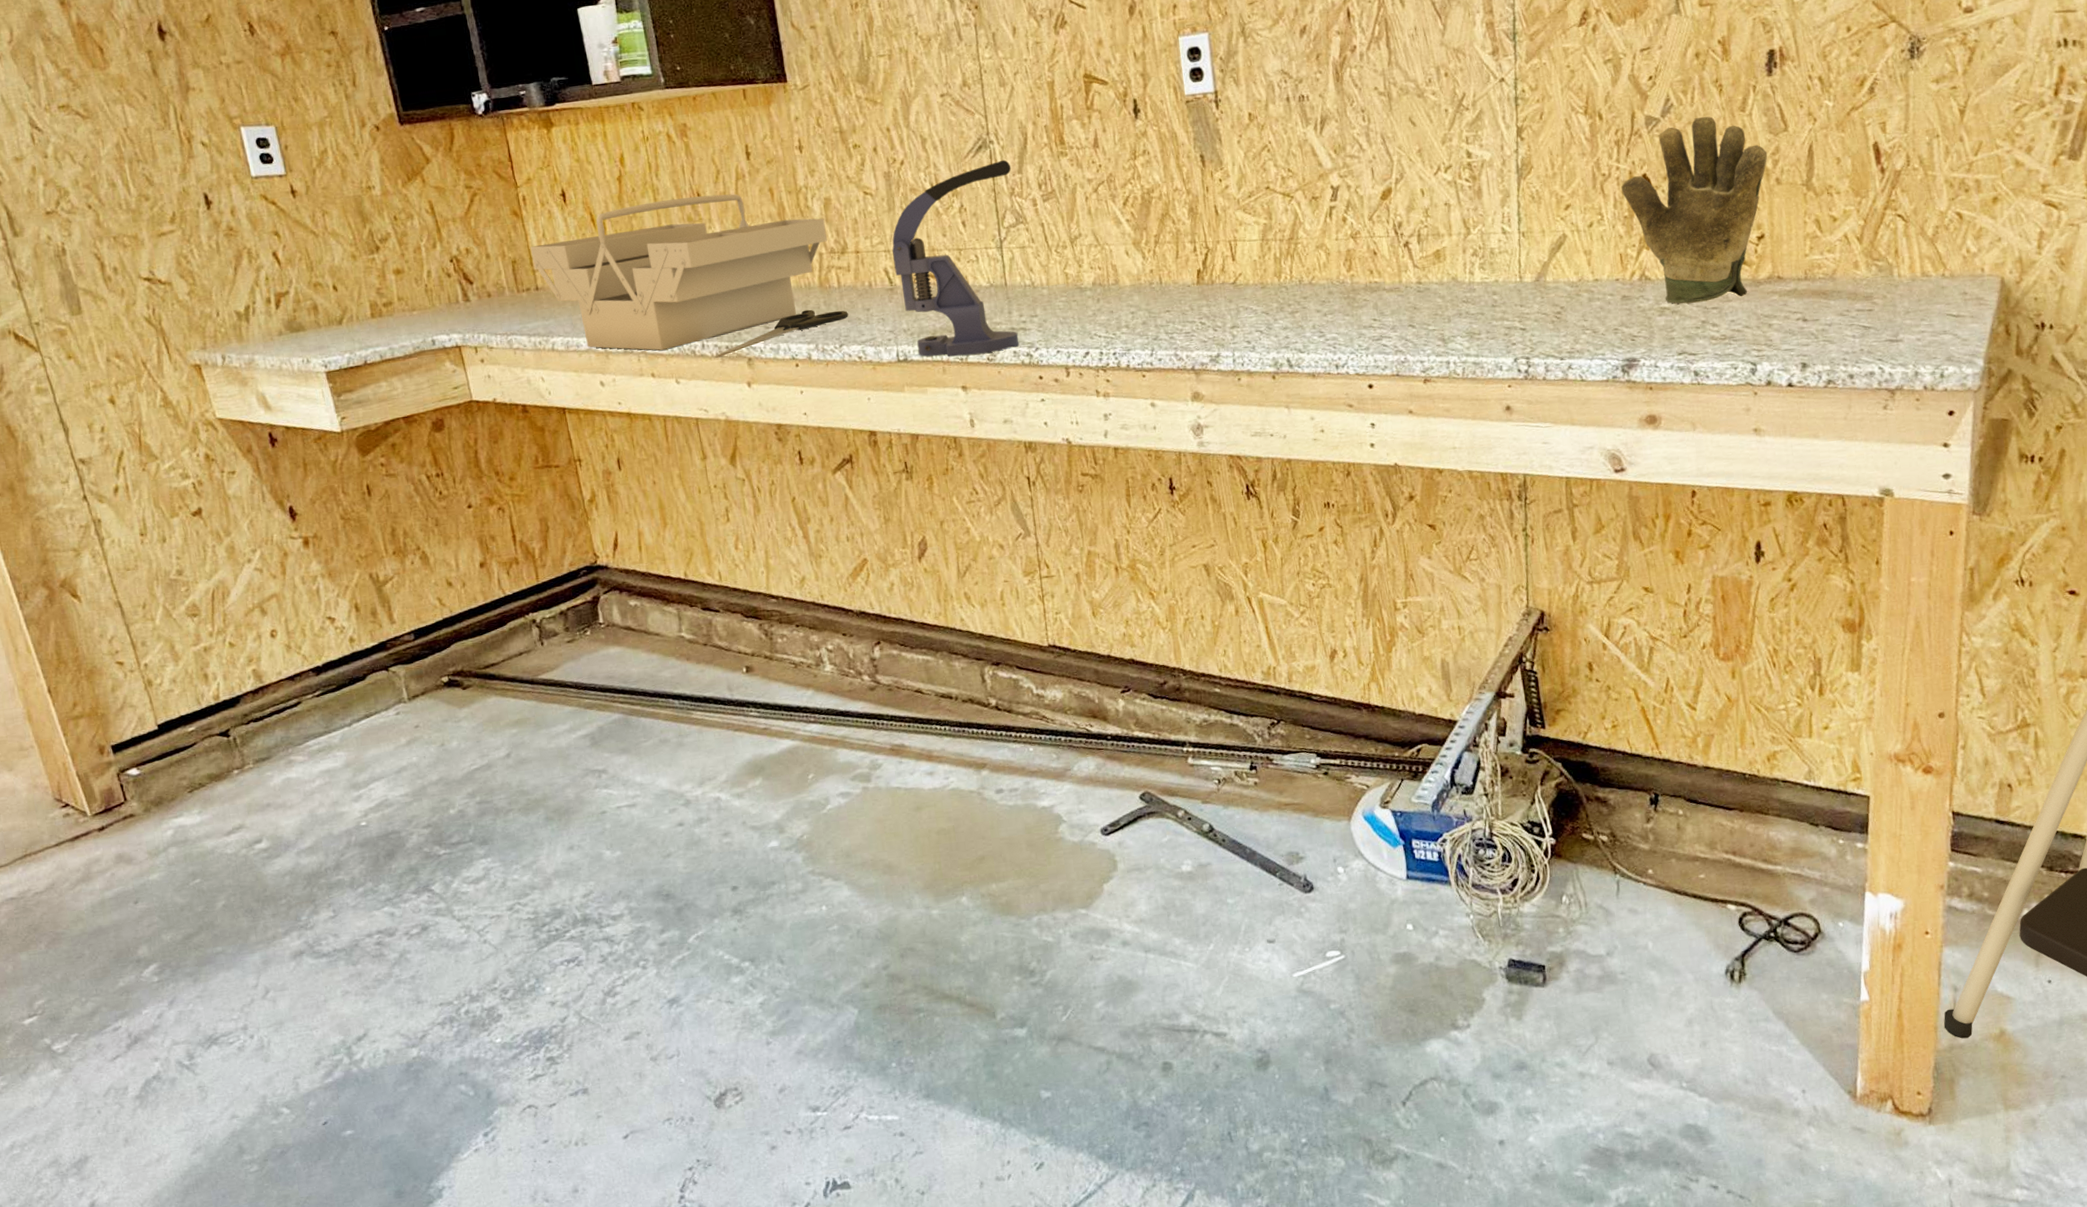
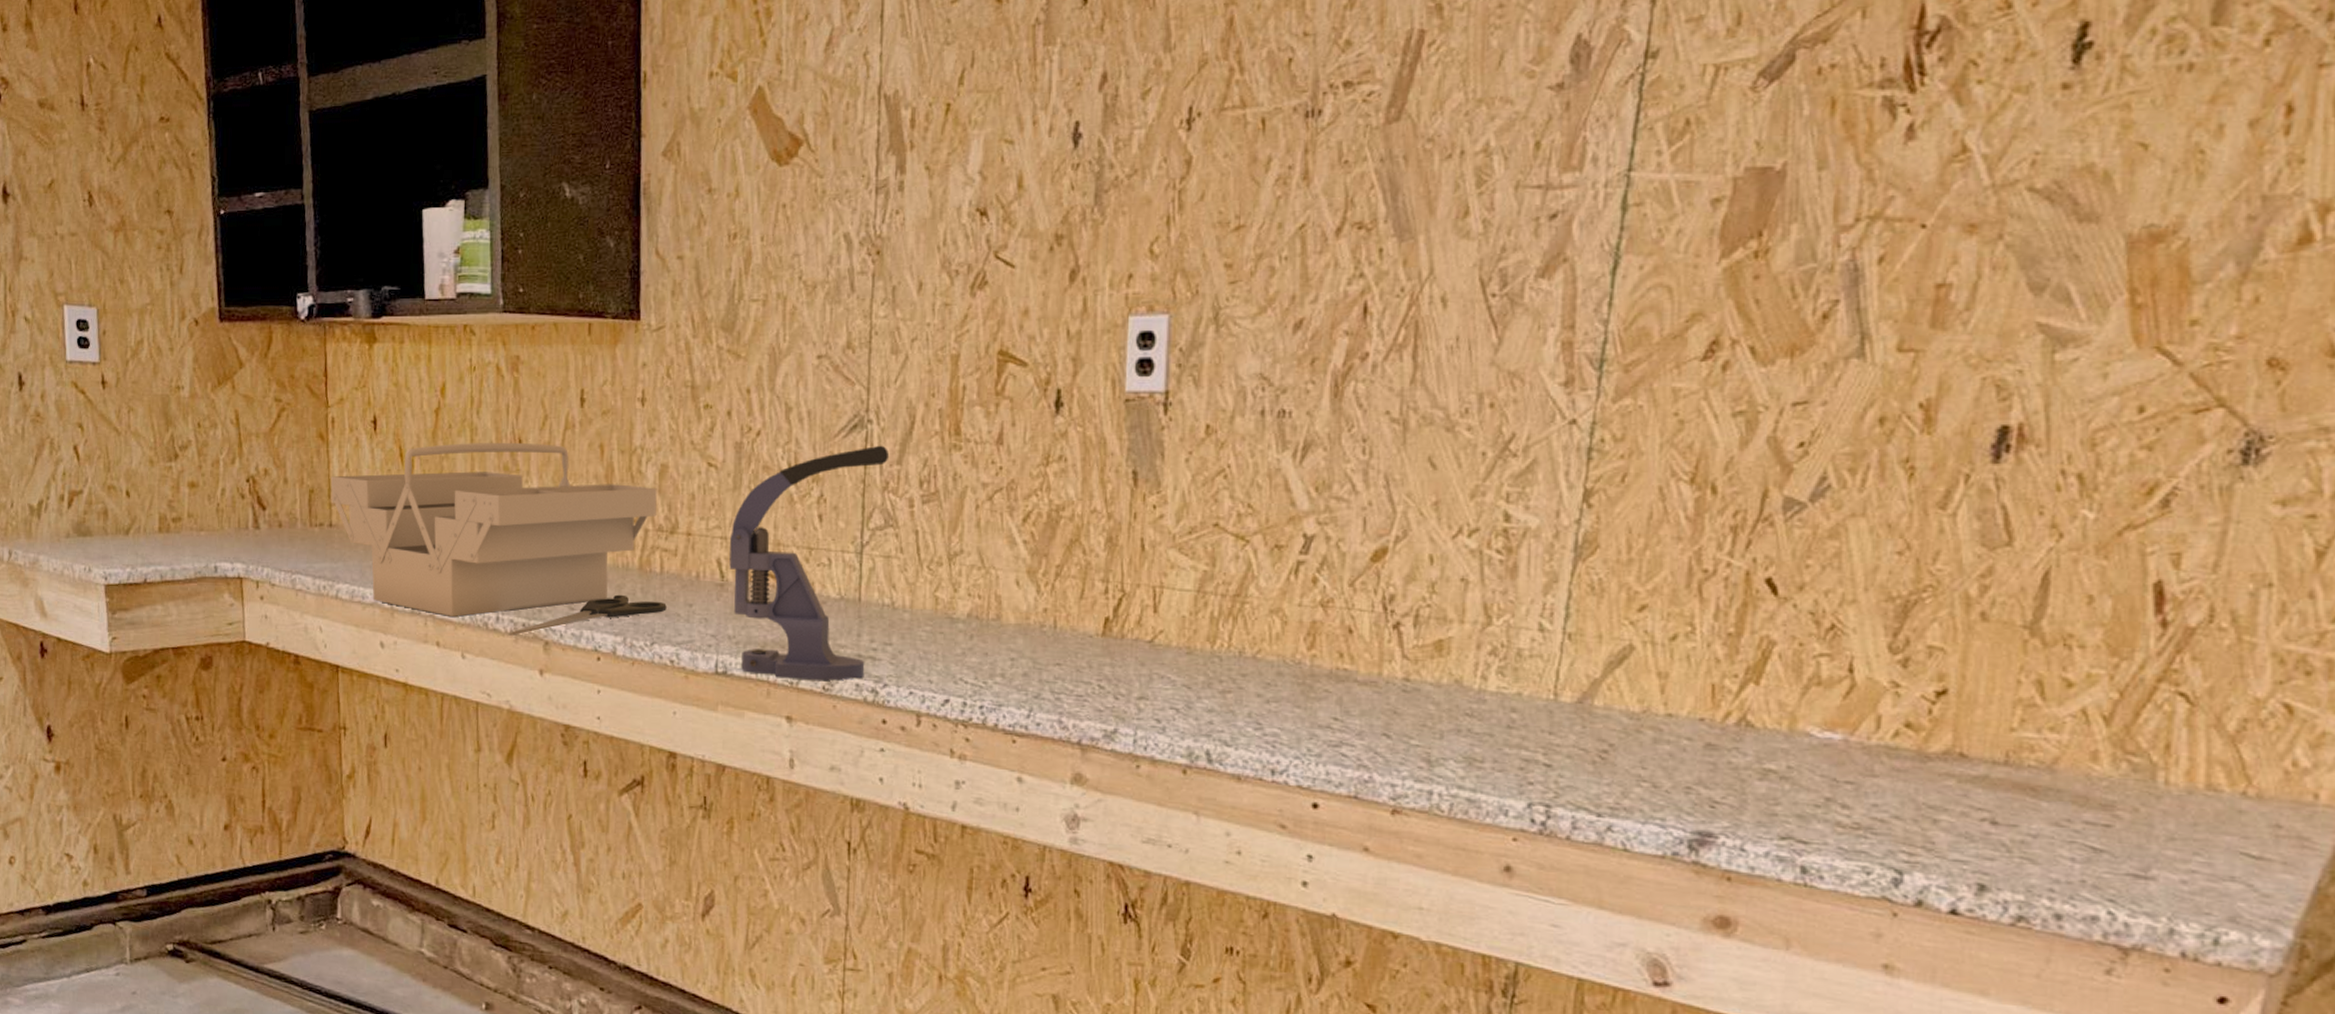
glove: present [1621,116,1768,304] -> none [1730,508,1973,774]

